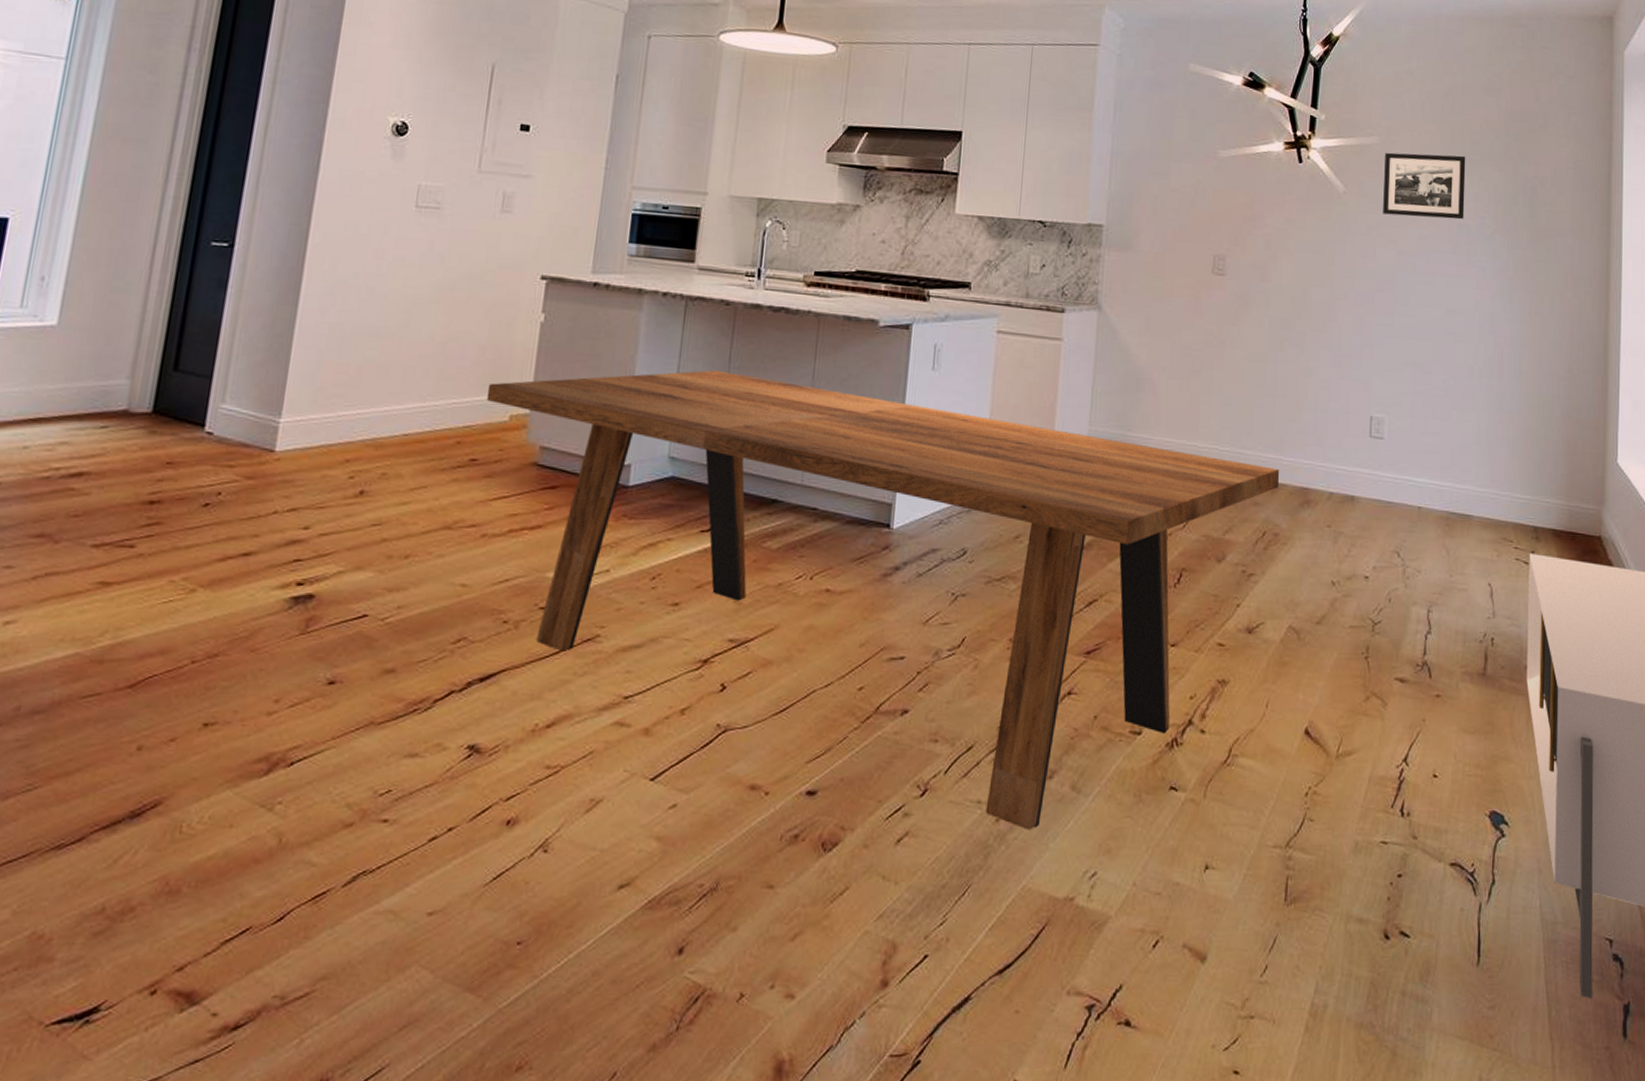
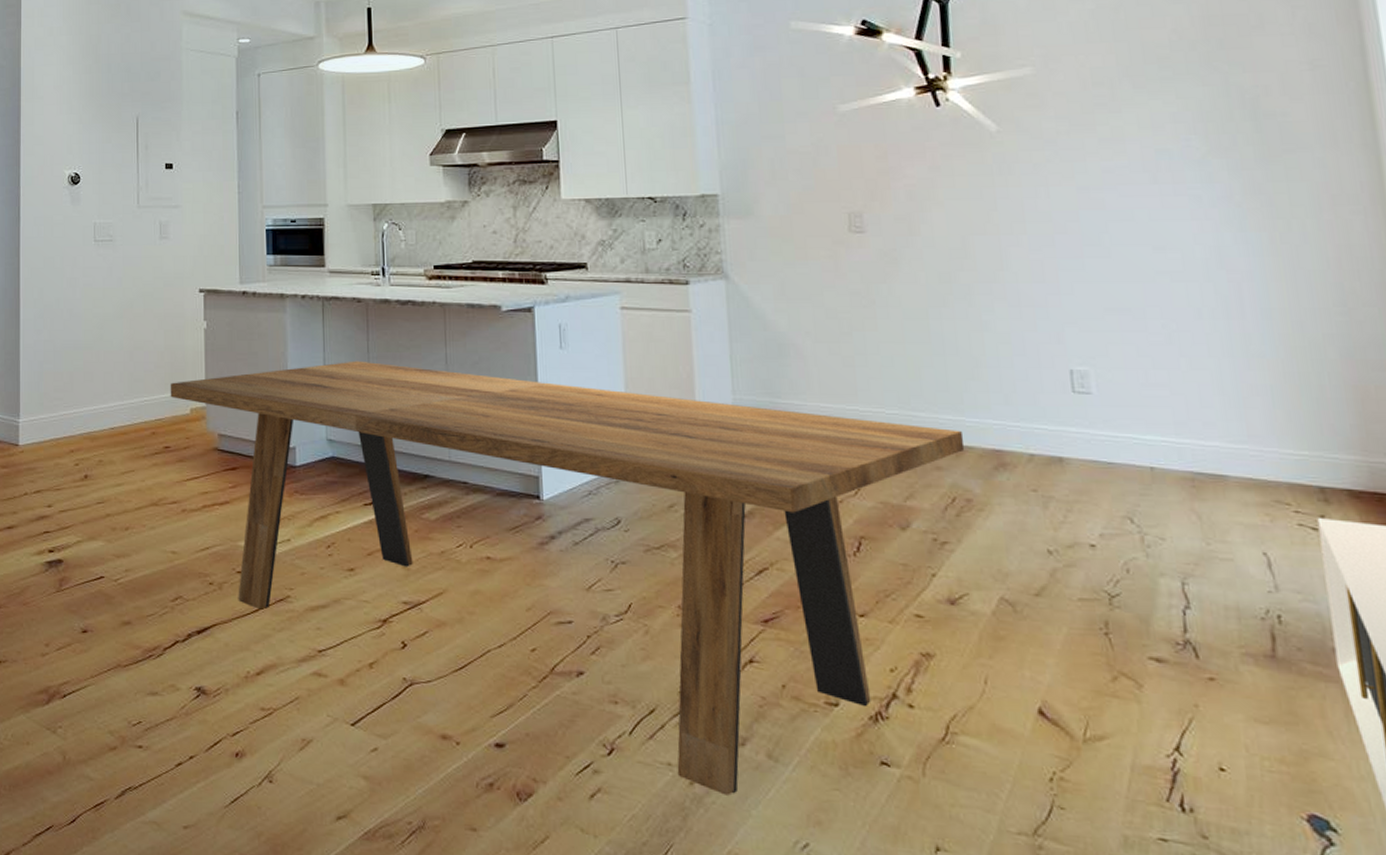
picture frame: present [1383,152,1466,220] -> none [1044,74,1162,149]

